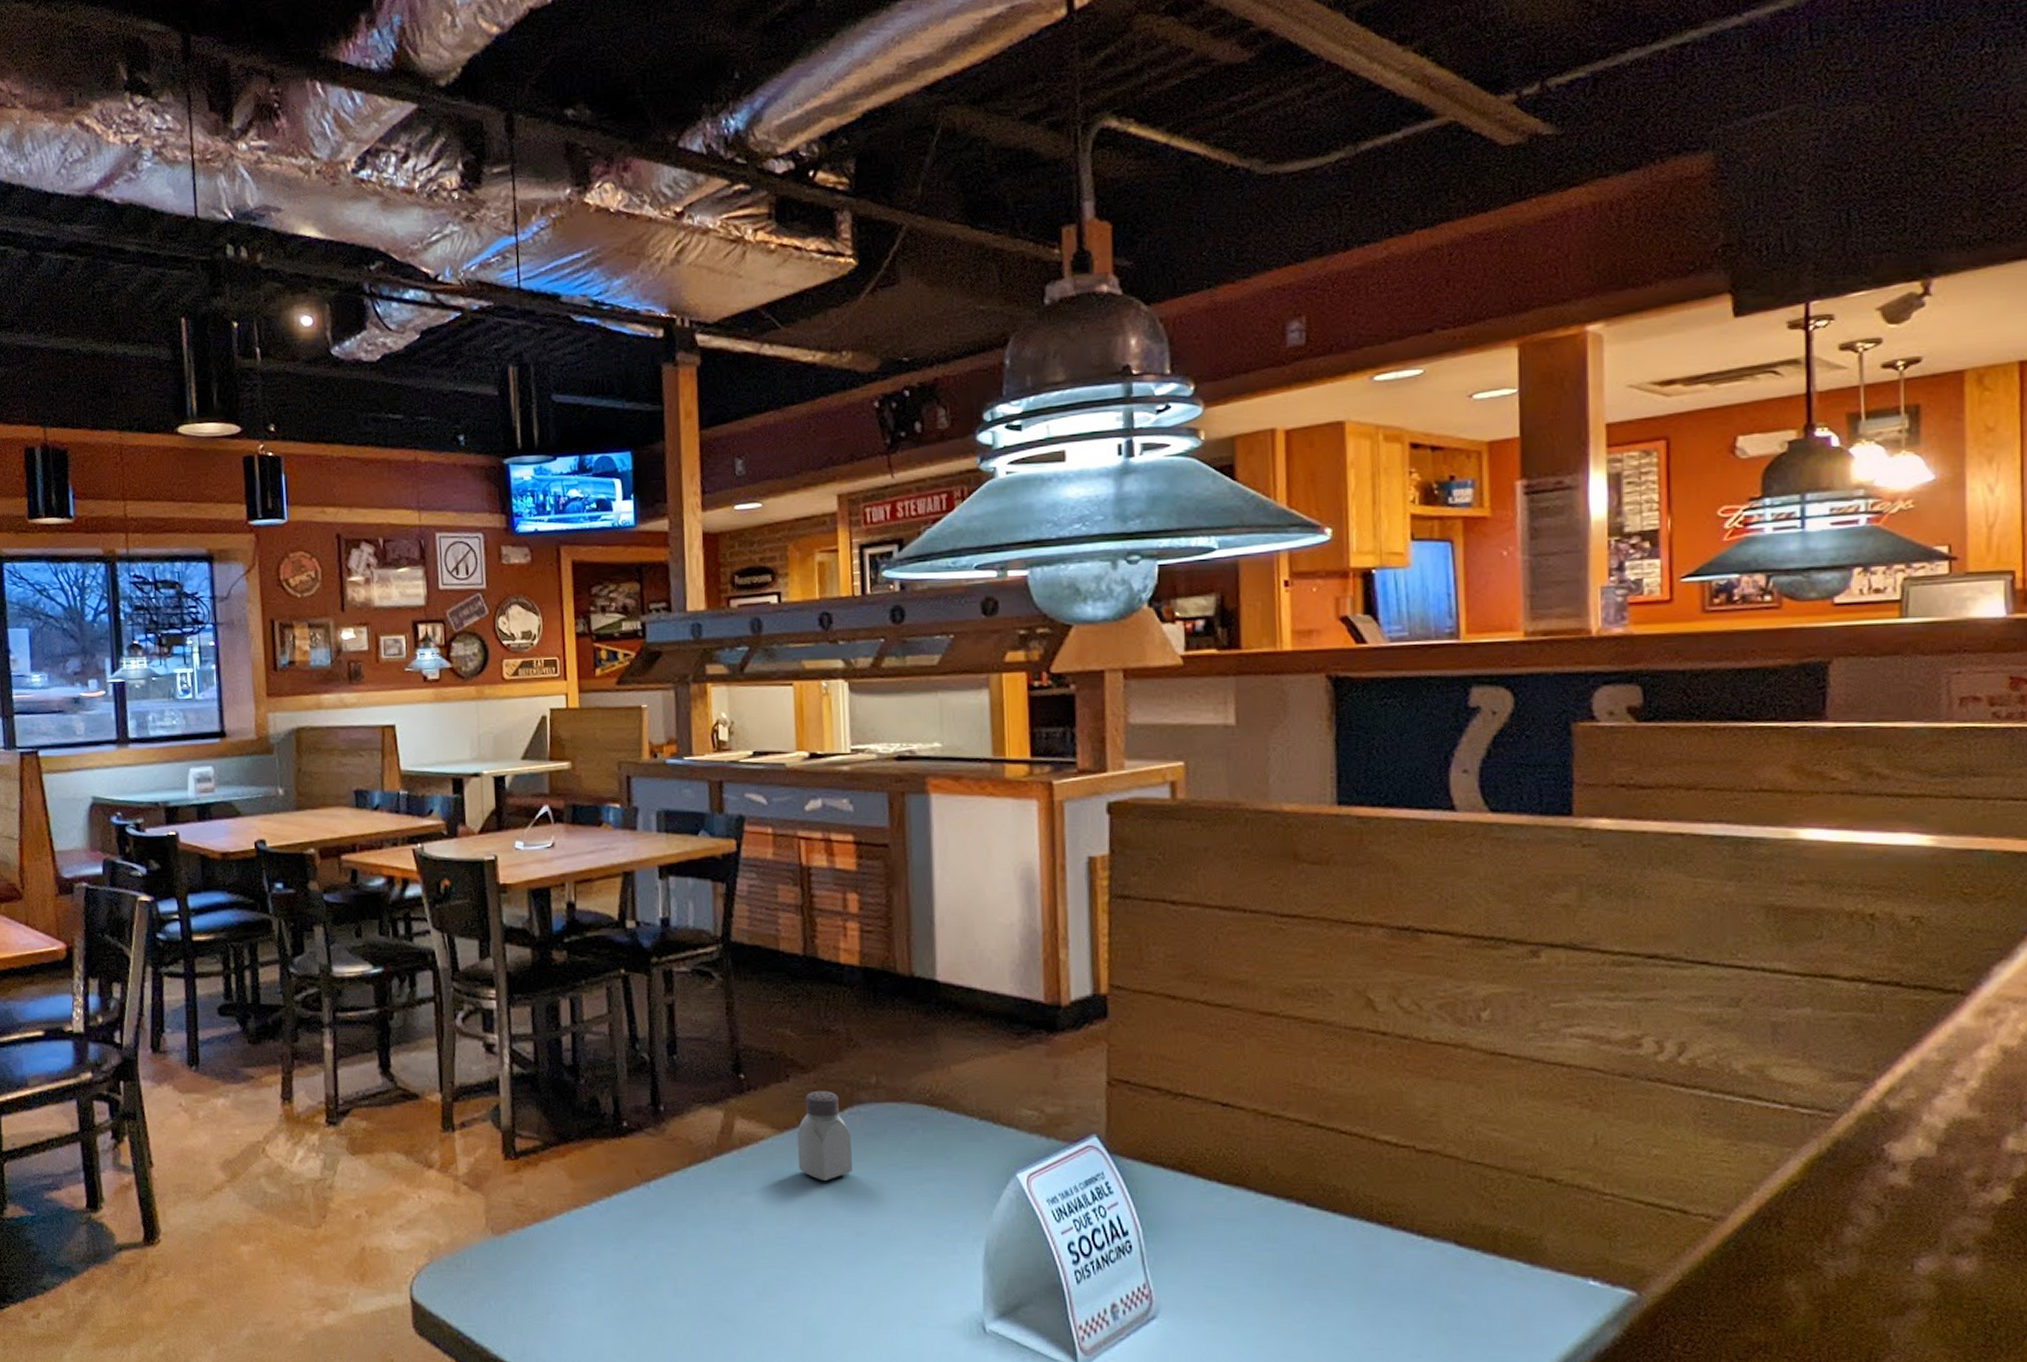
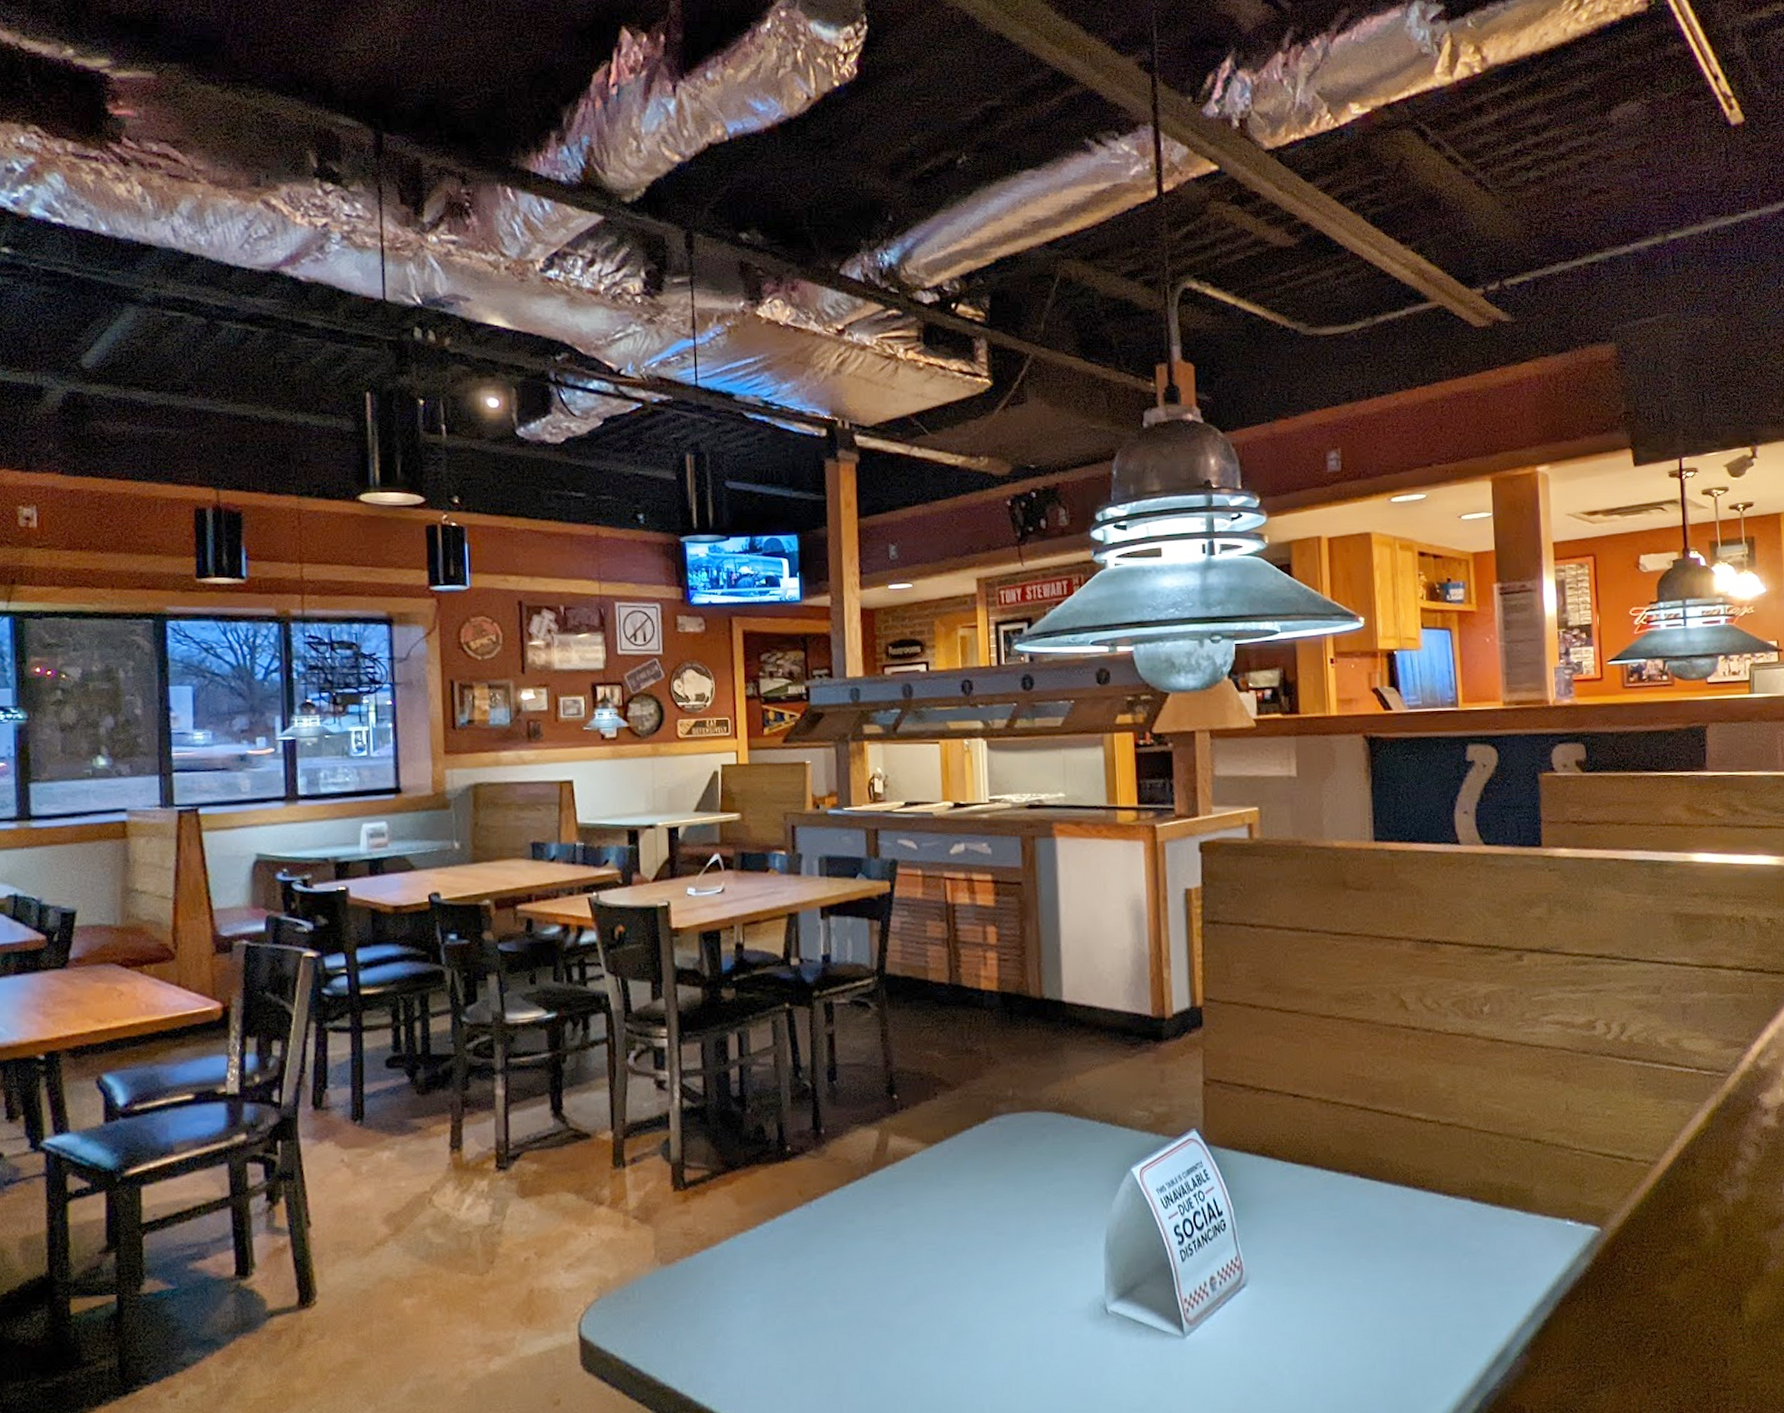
saltshaker: present [797,1090,852,1181] -> none [944,1105,992,1188]

